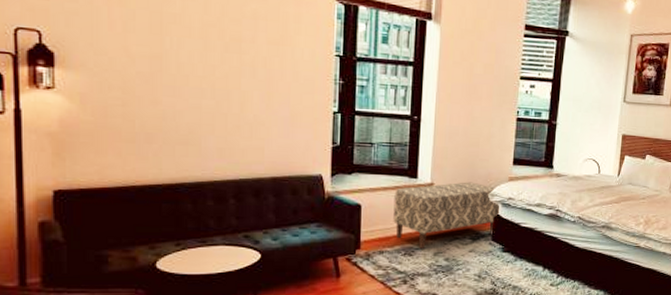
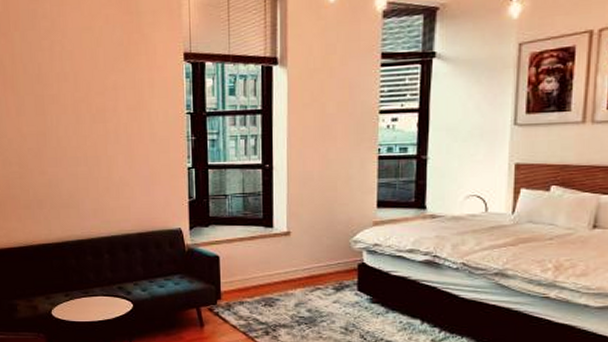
bench: present [393,182,499,250] -> none [251,228,364,300]

